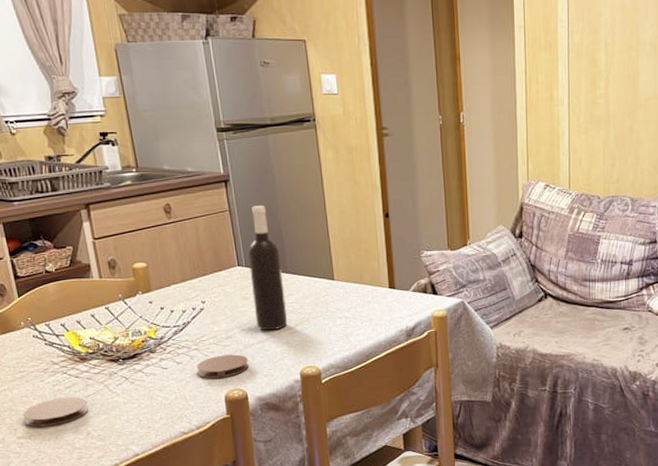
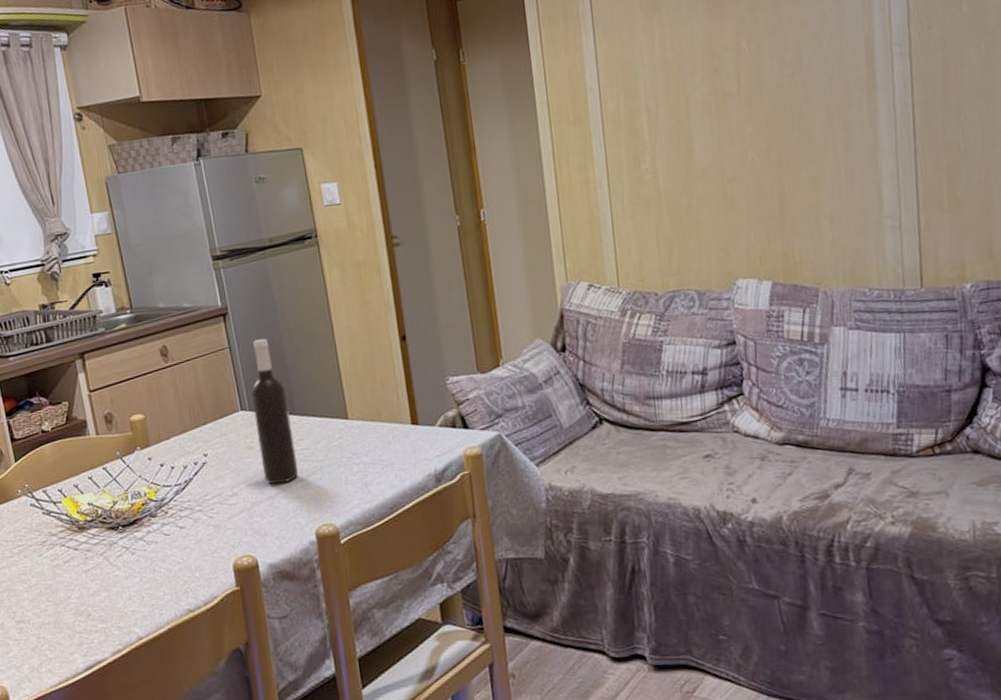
coaster: present [23,397,89,427] -> none [21,572,88,609]
coaster: present [197,354,250,379] -> none [201,514,259,545]

